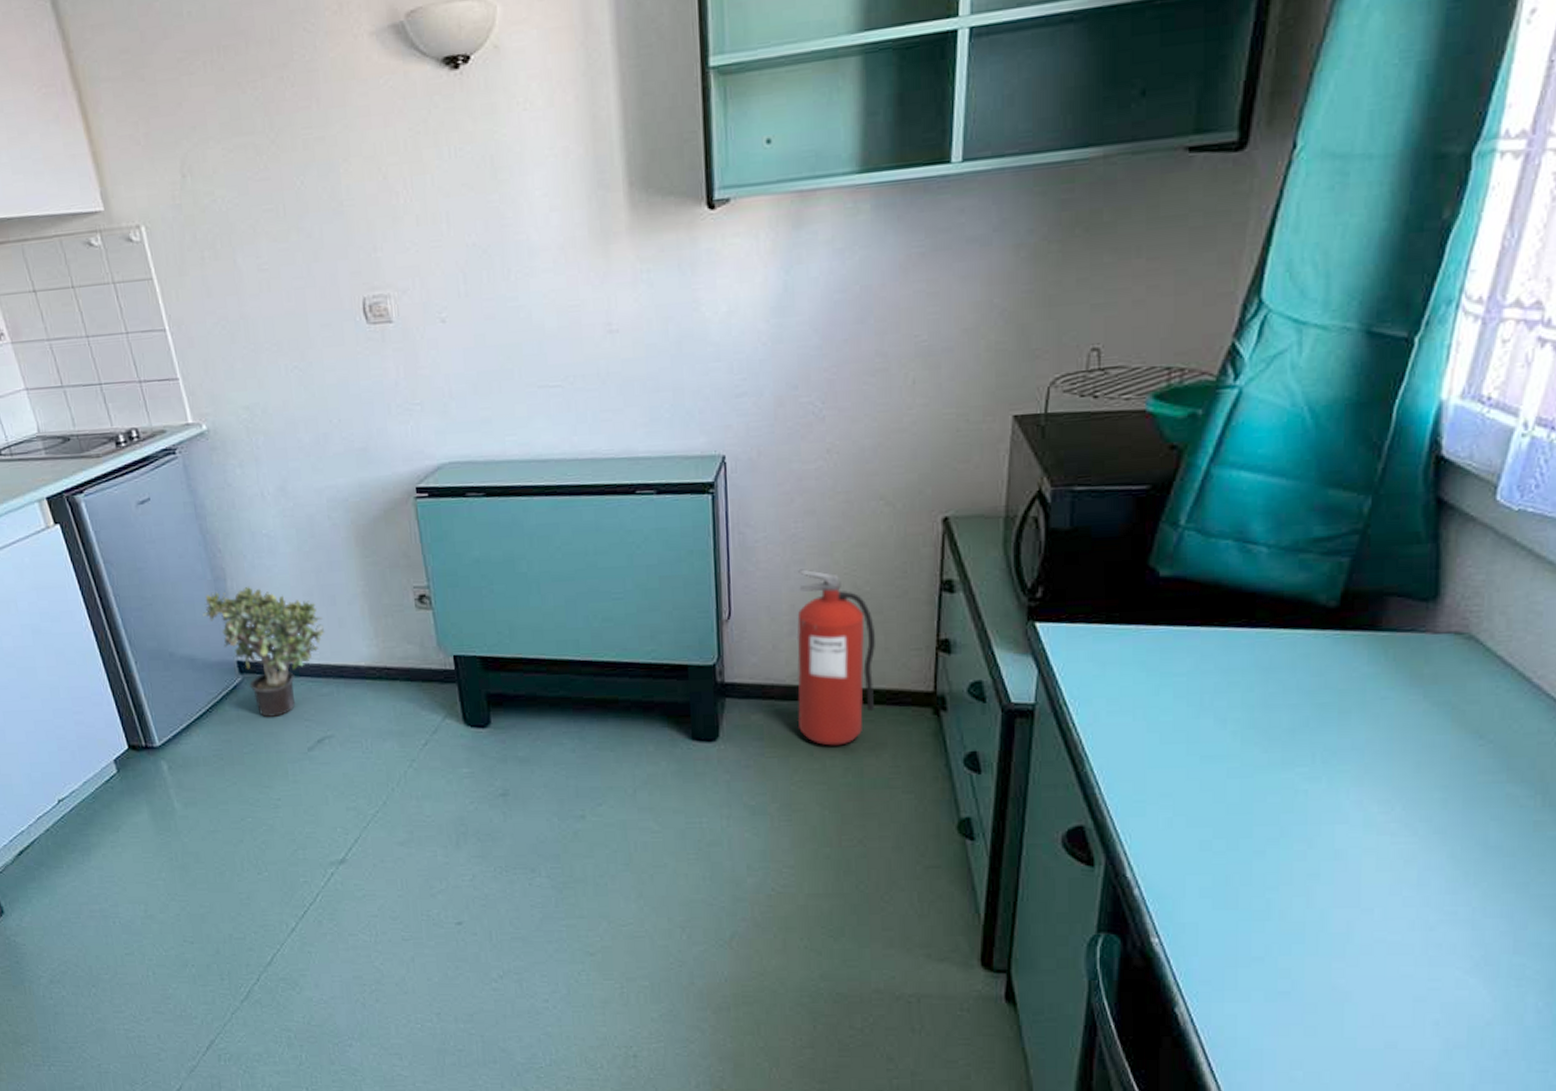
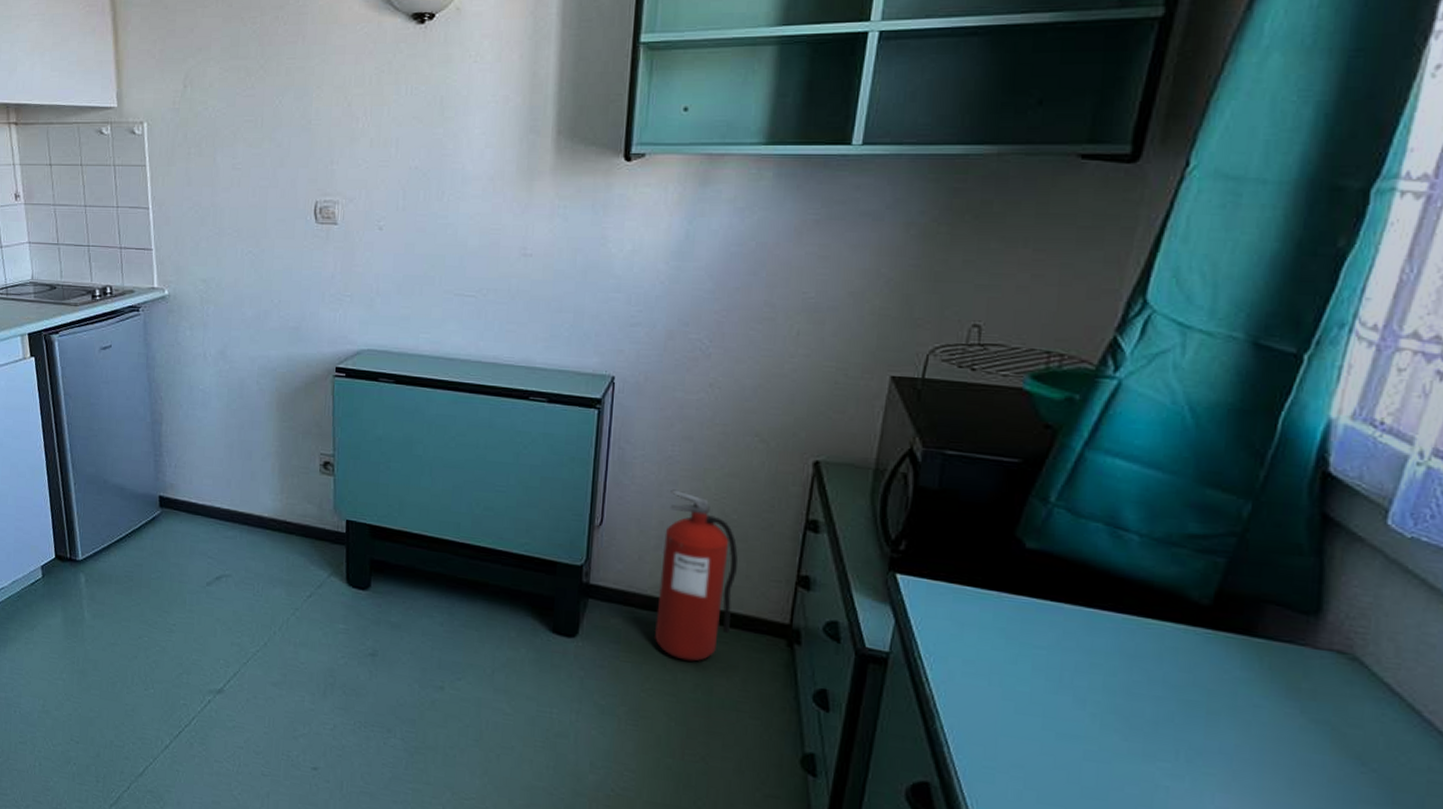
potted plant: present [203,586,325,717] -> none [137,432,238,550]

